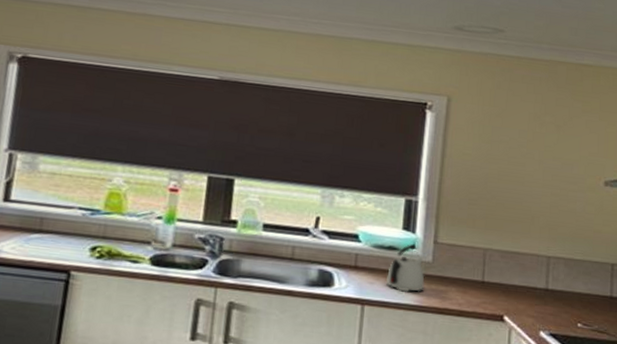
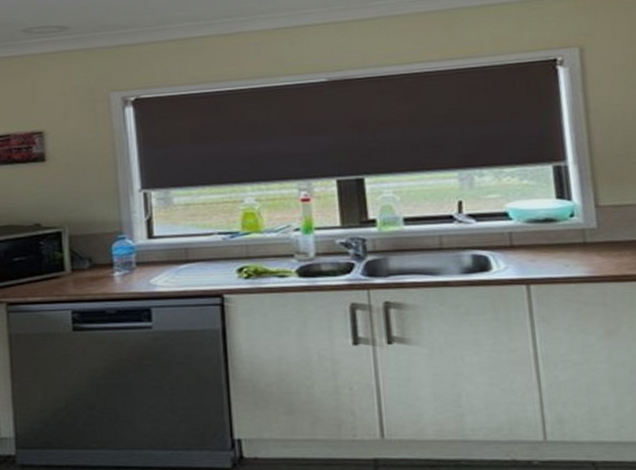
kettle: present [386,244,425,292] -> none [548,212,594,265]

